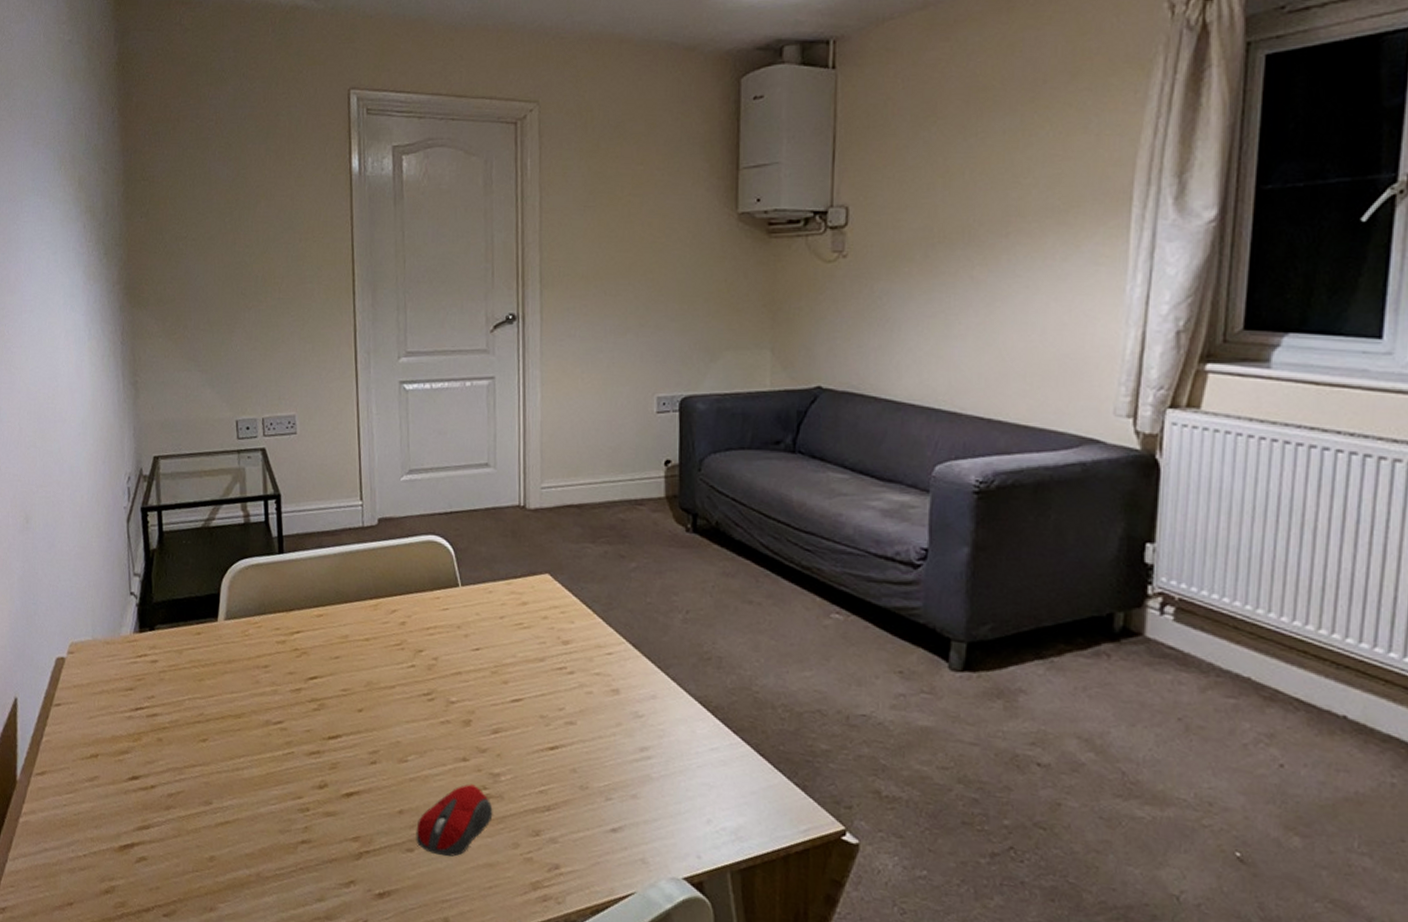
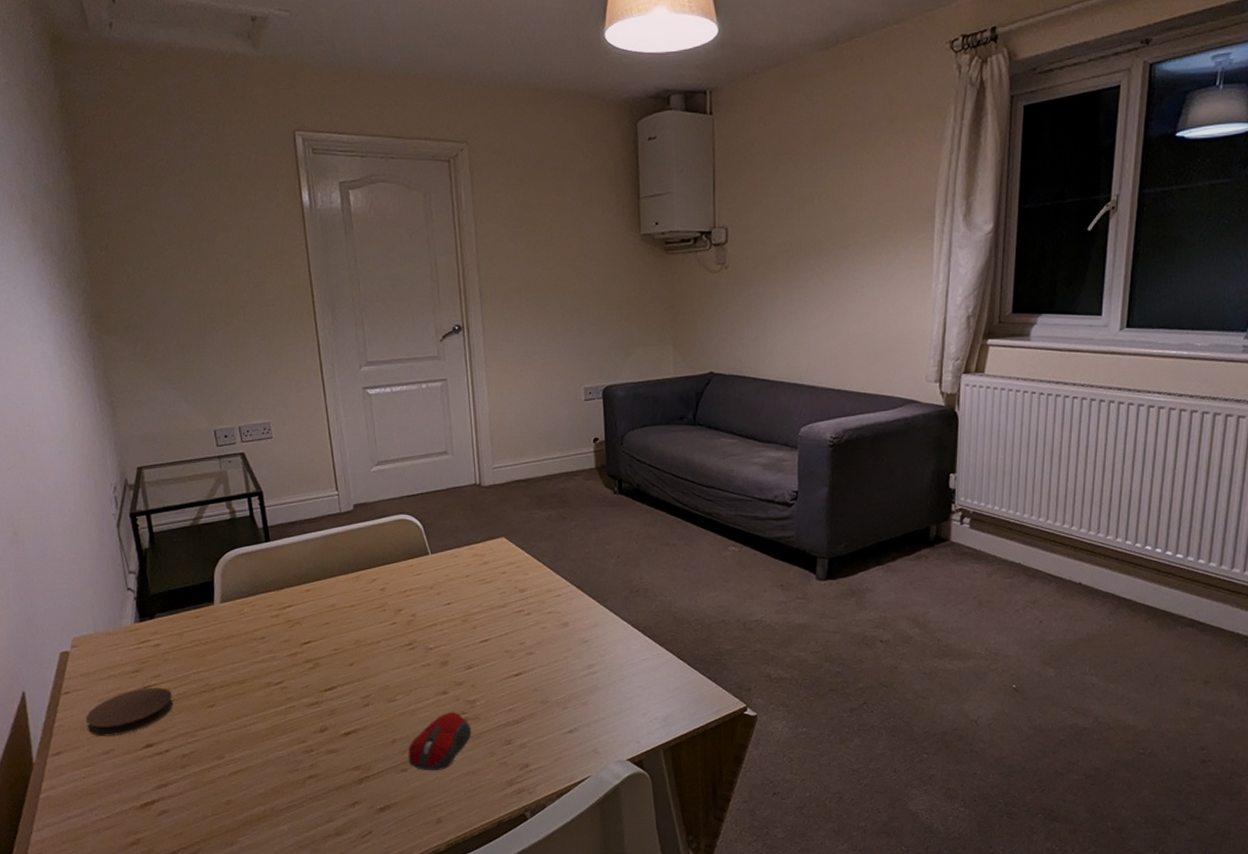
coaster: none [73,709,165,761] -> present [85,687,174,736]

